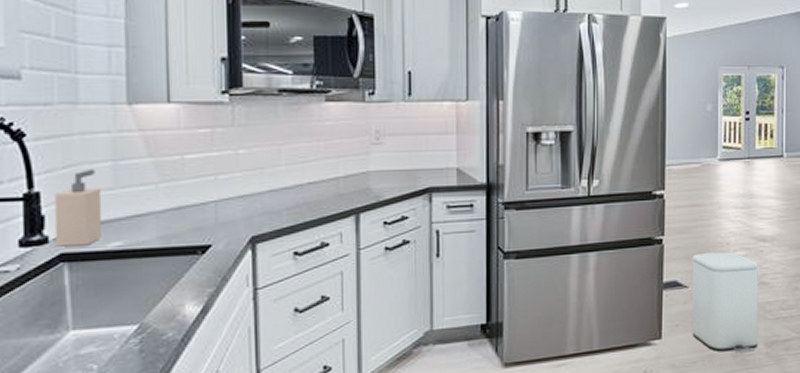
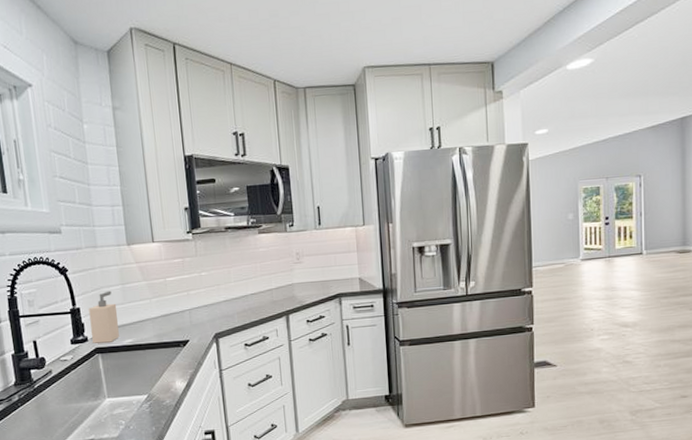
pedal bin: present [692,251,759,354] -> none [559,336,623,420]

